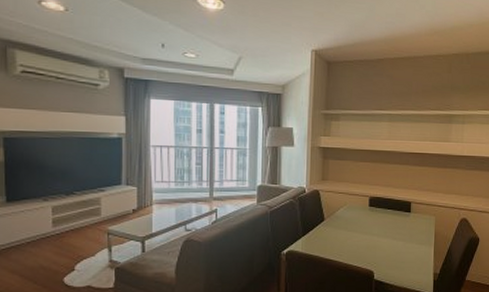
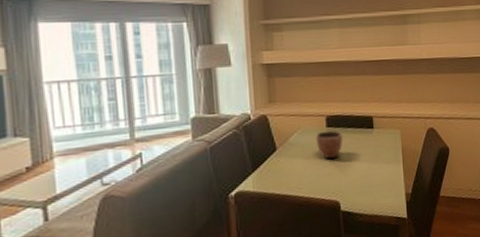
decorative bowl: none [359,209,383,234] -> present [316,130,343,160]

